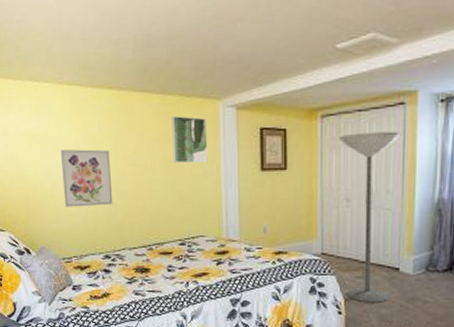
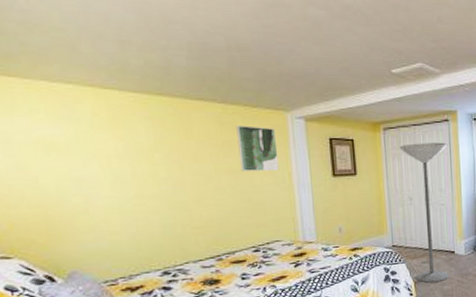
wall art: present [60,149,113,207] -> none [94,159,171,224]

